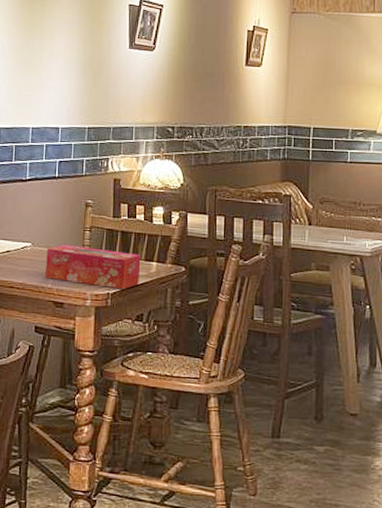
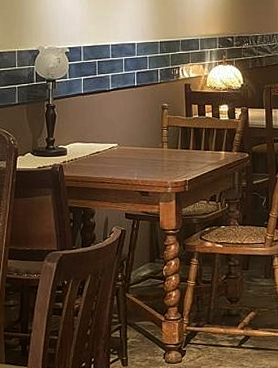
tissue box: present [46,244,141,290] -> none [131,142,212,177]

